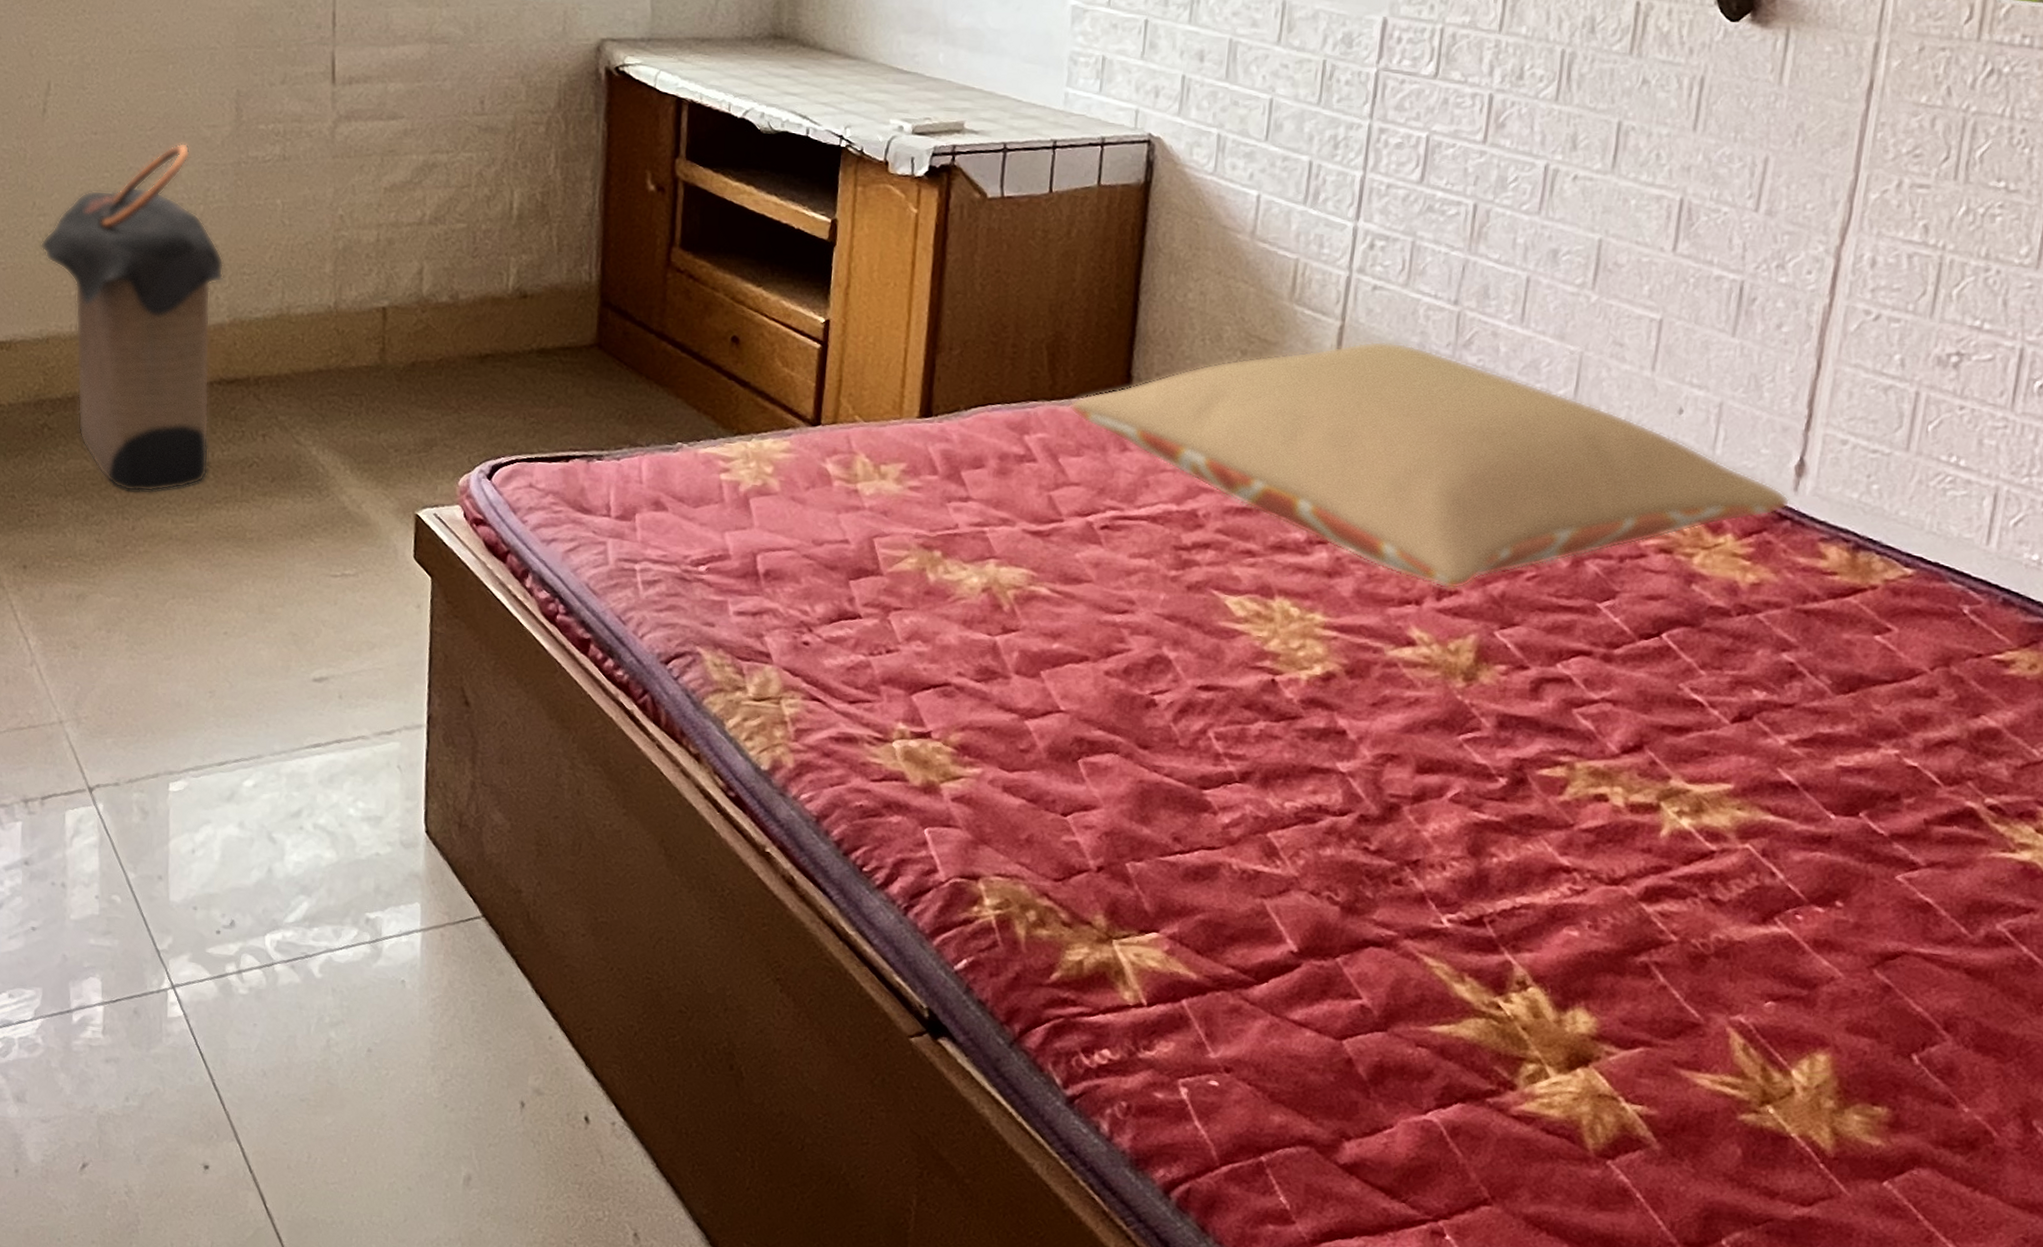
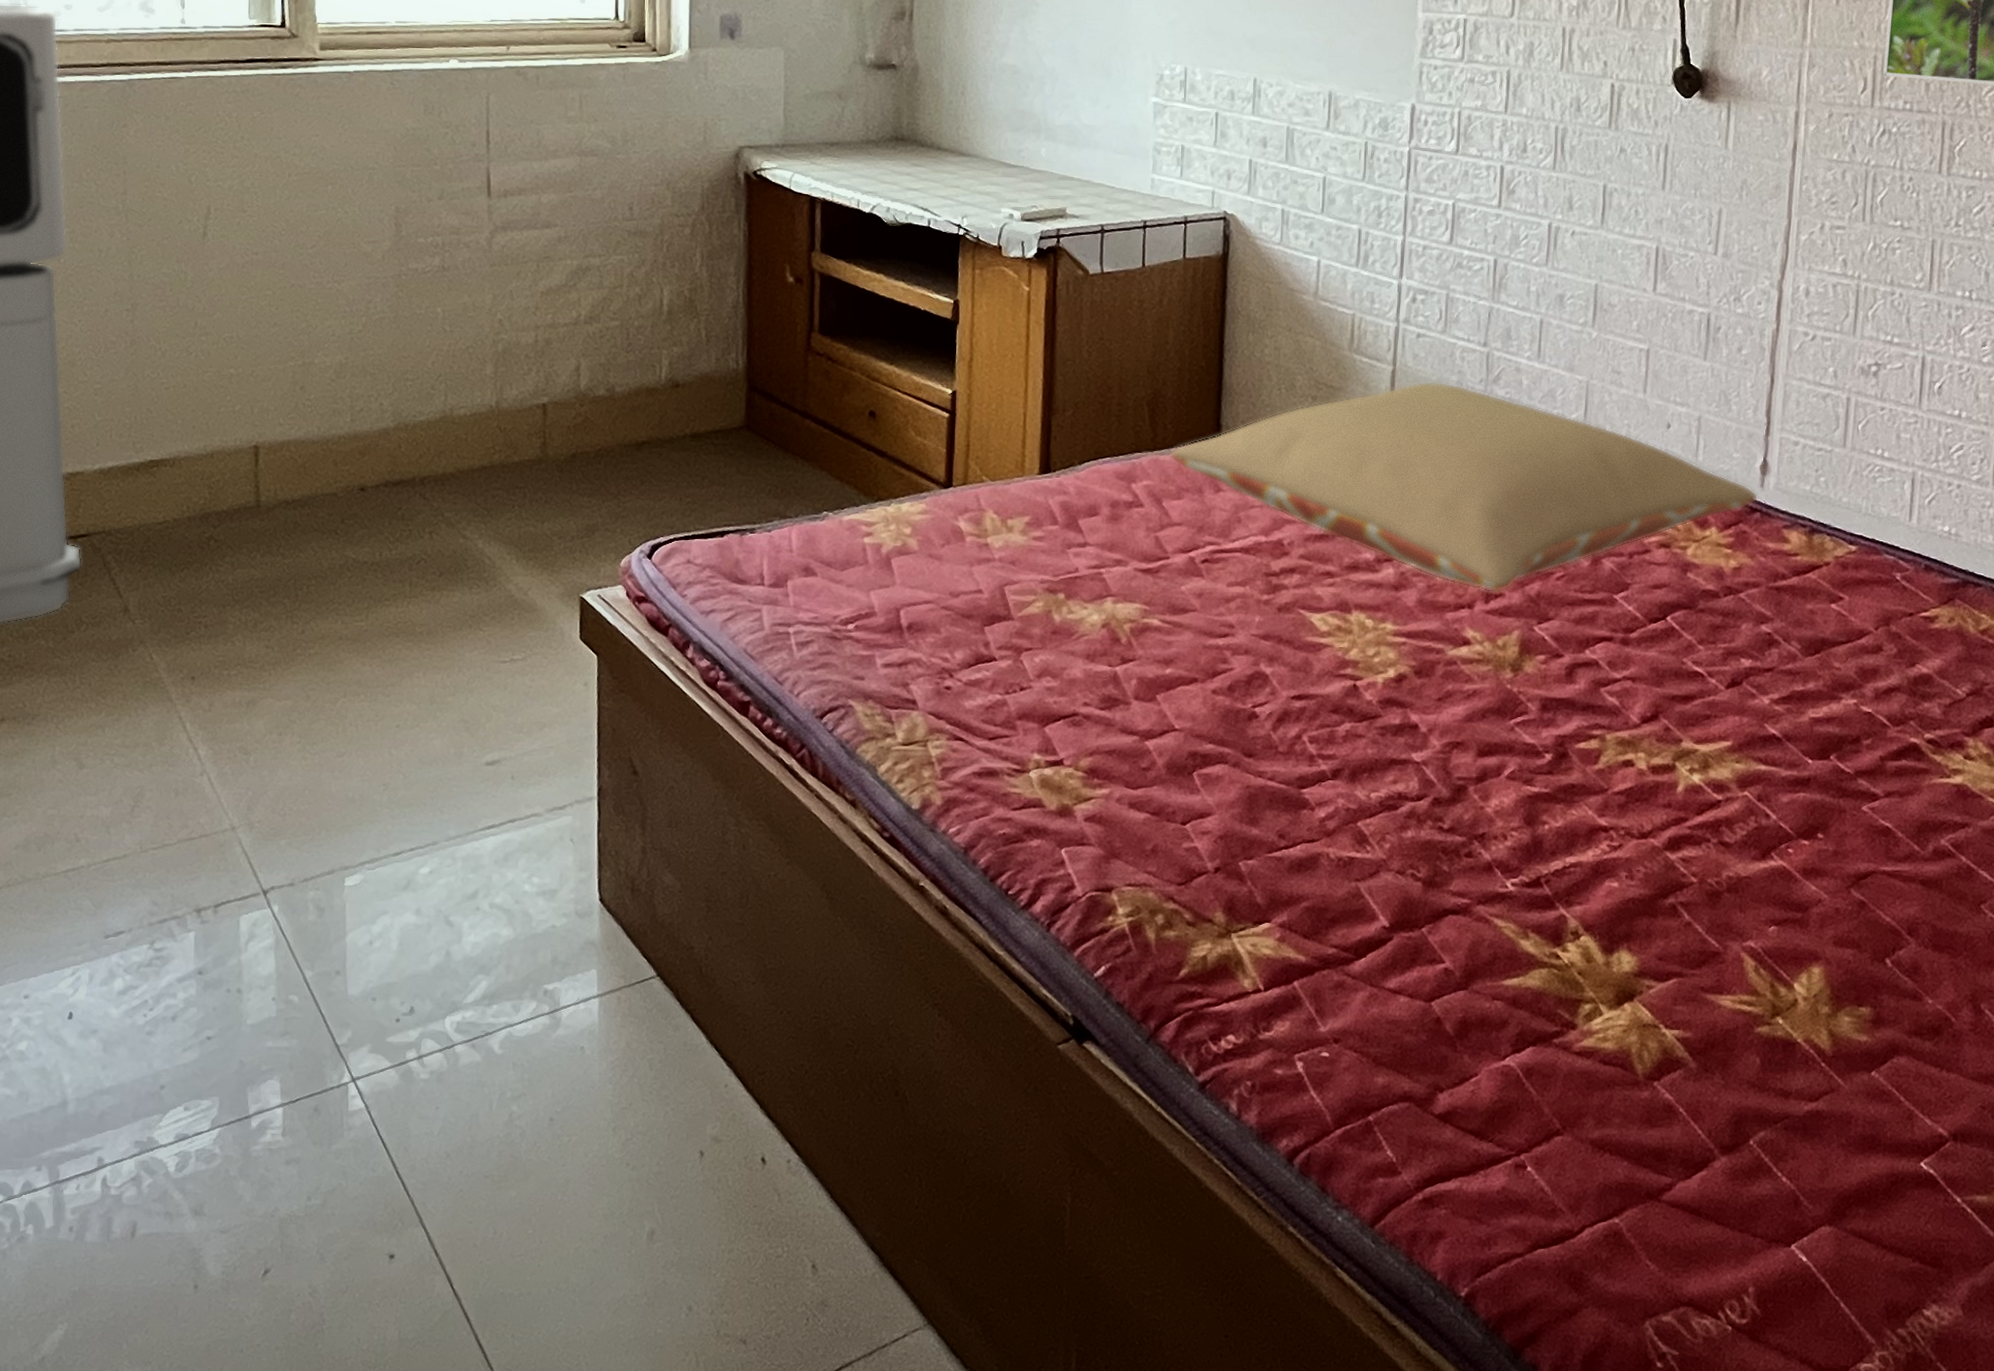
laundry hamper: present [40,142,226,493] -> none [202,258,390,596]

